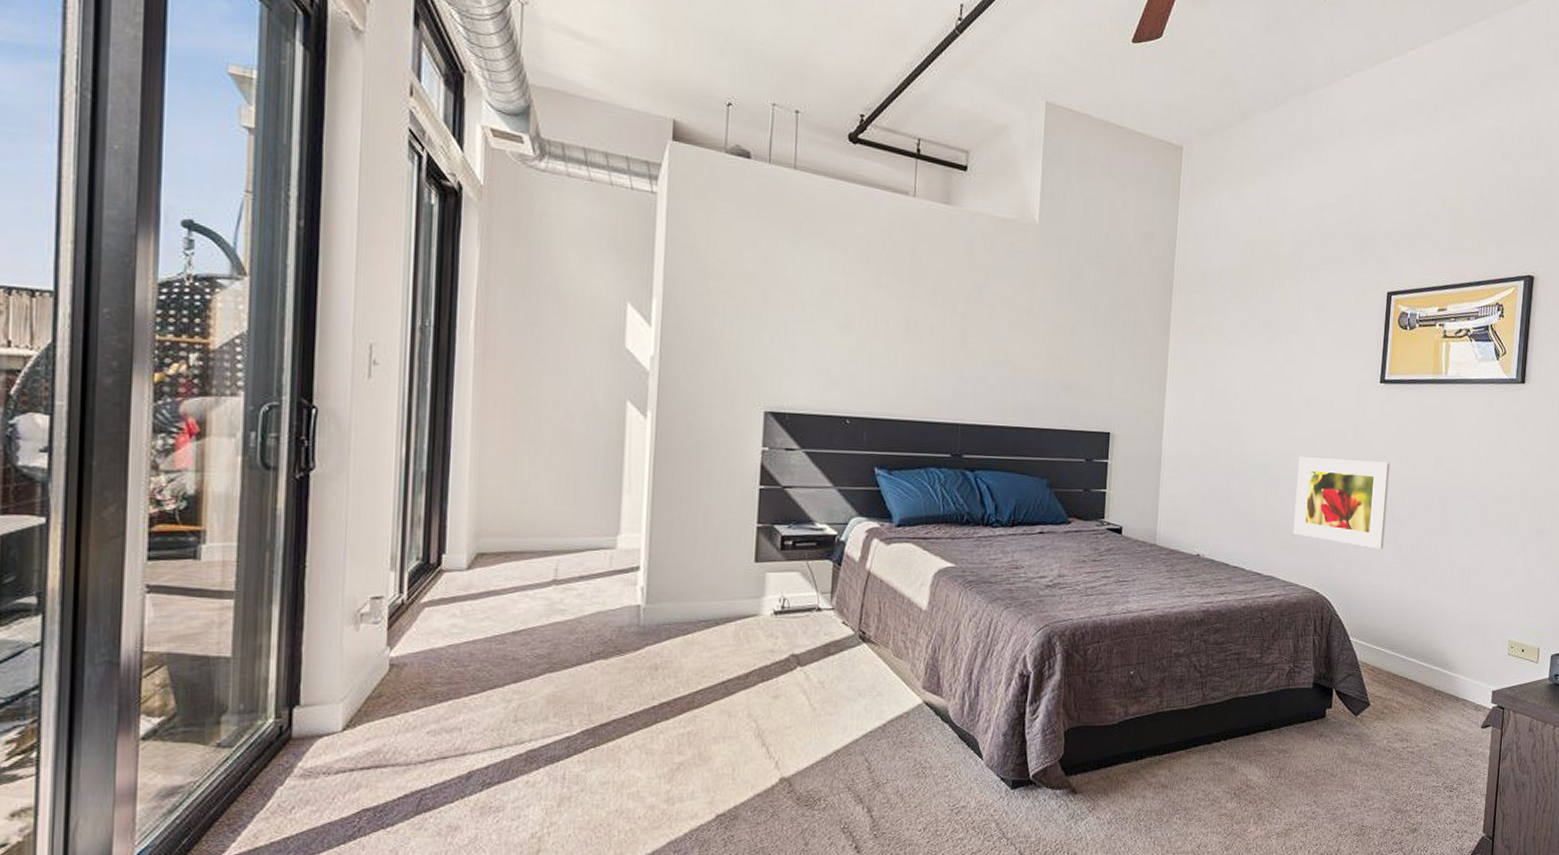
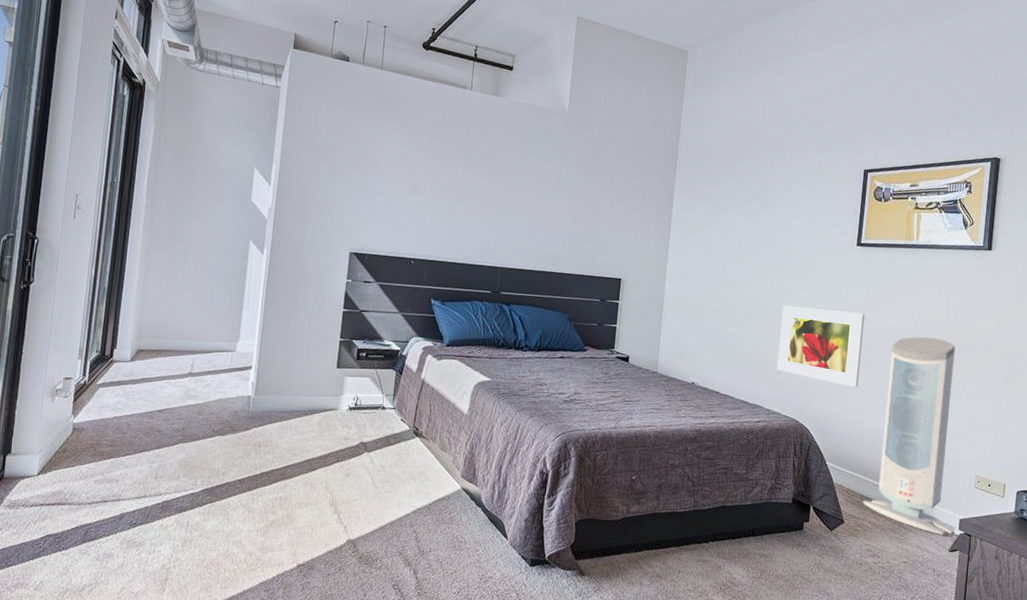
air purifier: none [1390,486,1488,710] -> present [863,336,956,535]

